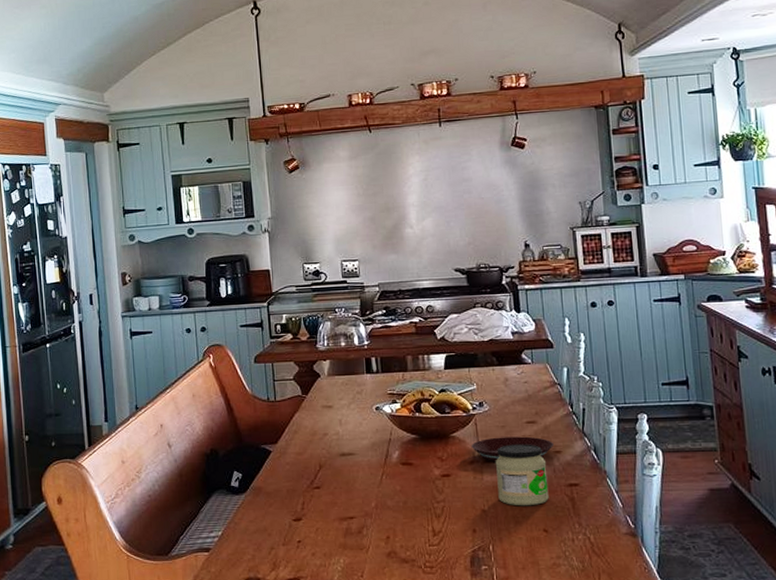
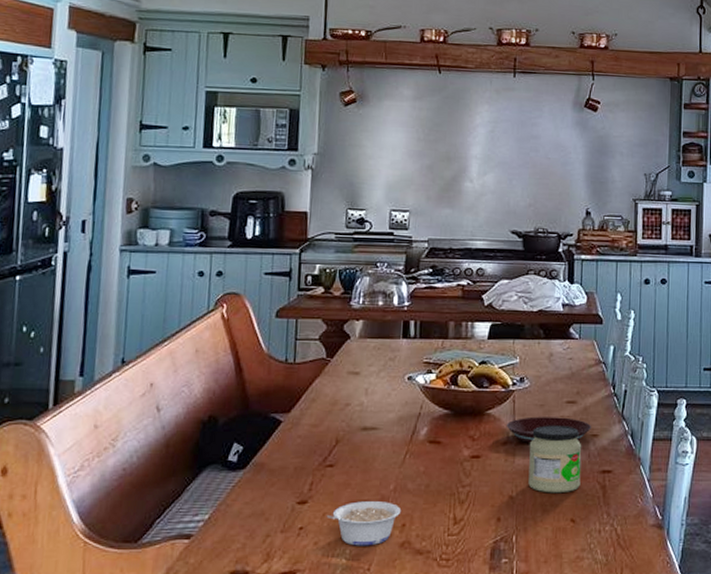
legume: none [319,517,385,556] -> present [326,501,402,546]

